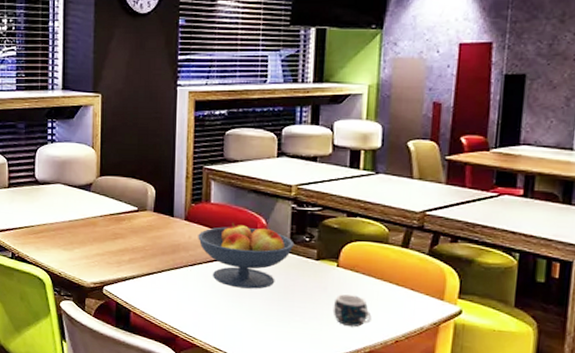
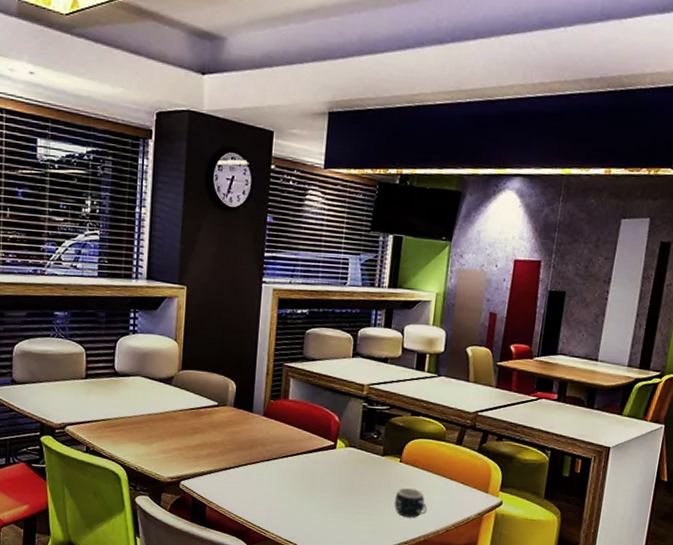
fruit bowl: present [198,222,295,289] -> none [275,418,364,483]

